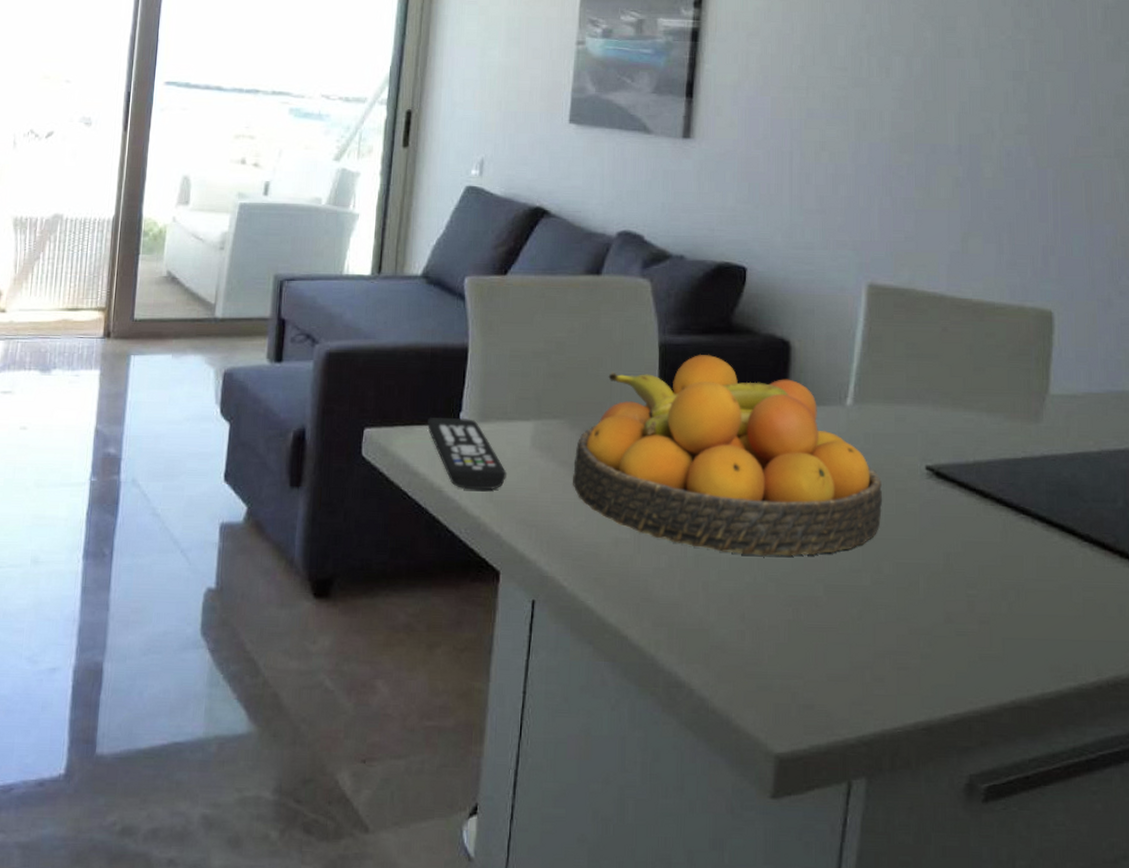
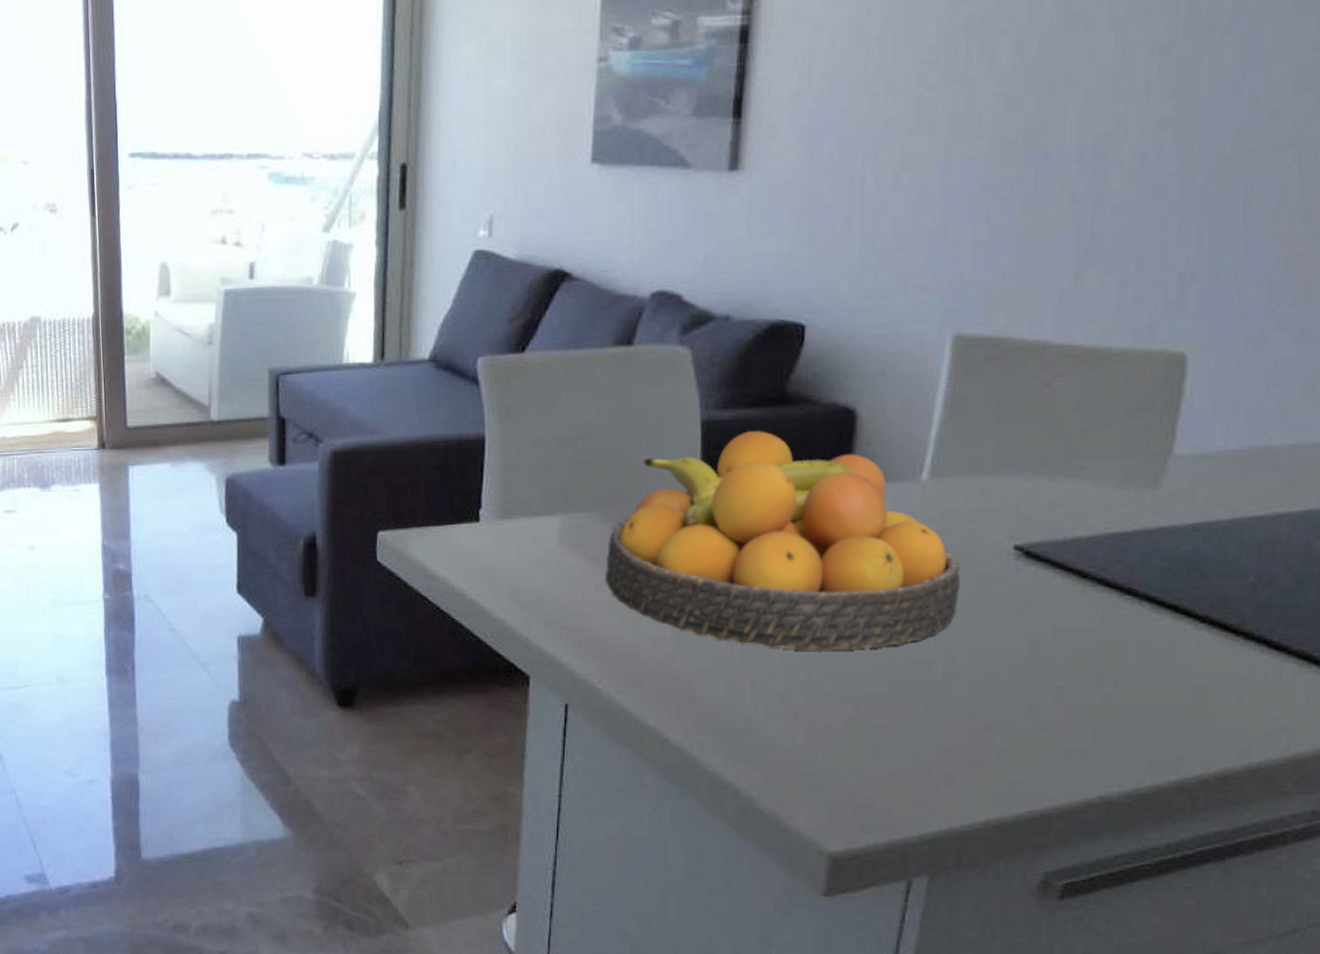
remote control: present [427,417,508,491] -> none [445,515,534,592]

